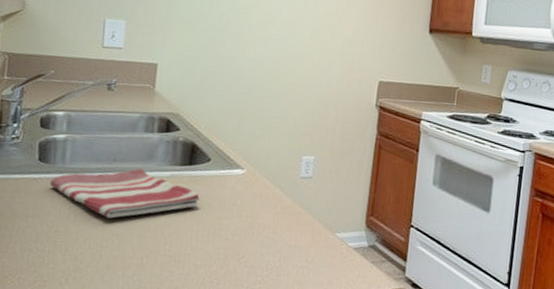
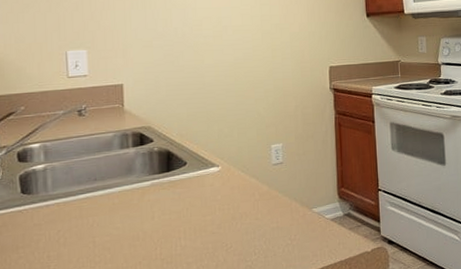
dish towel: present [50,168,200,219] -> none [35,182,182,235]

